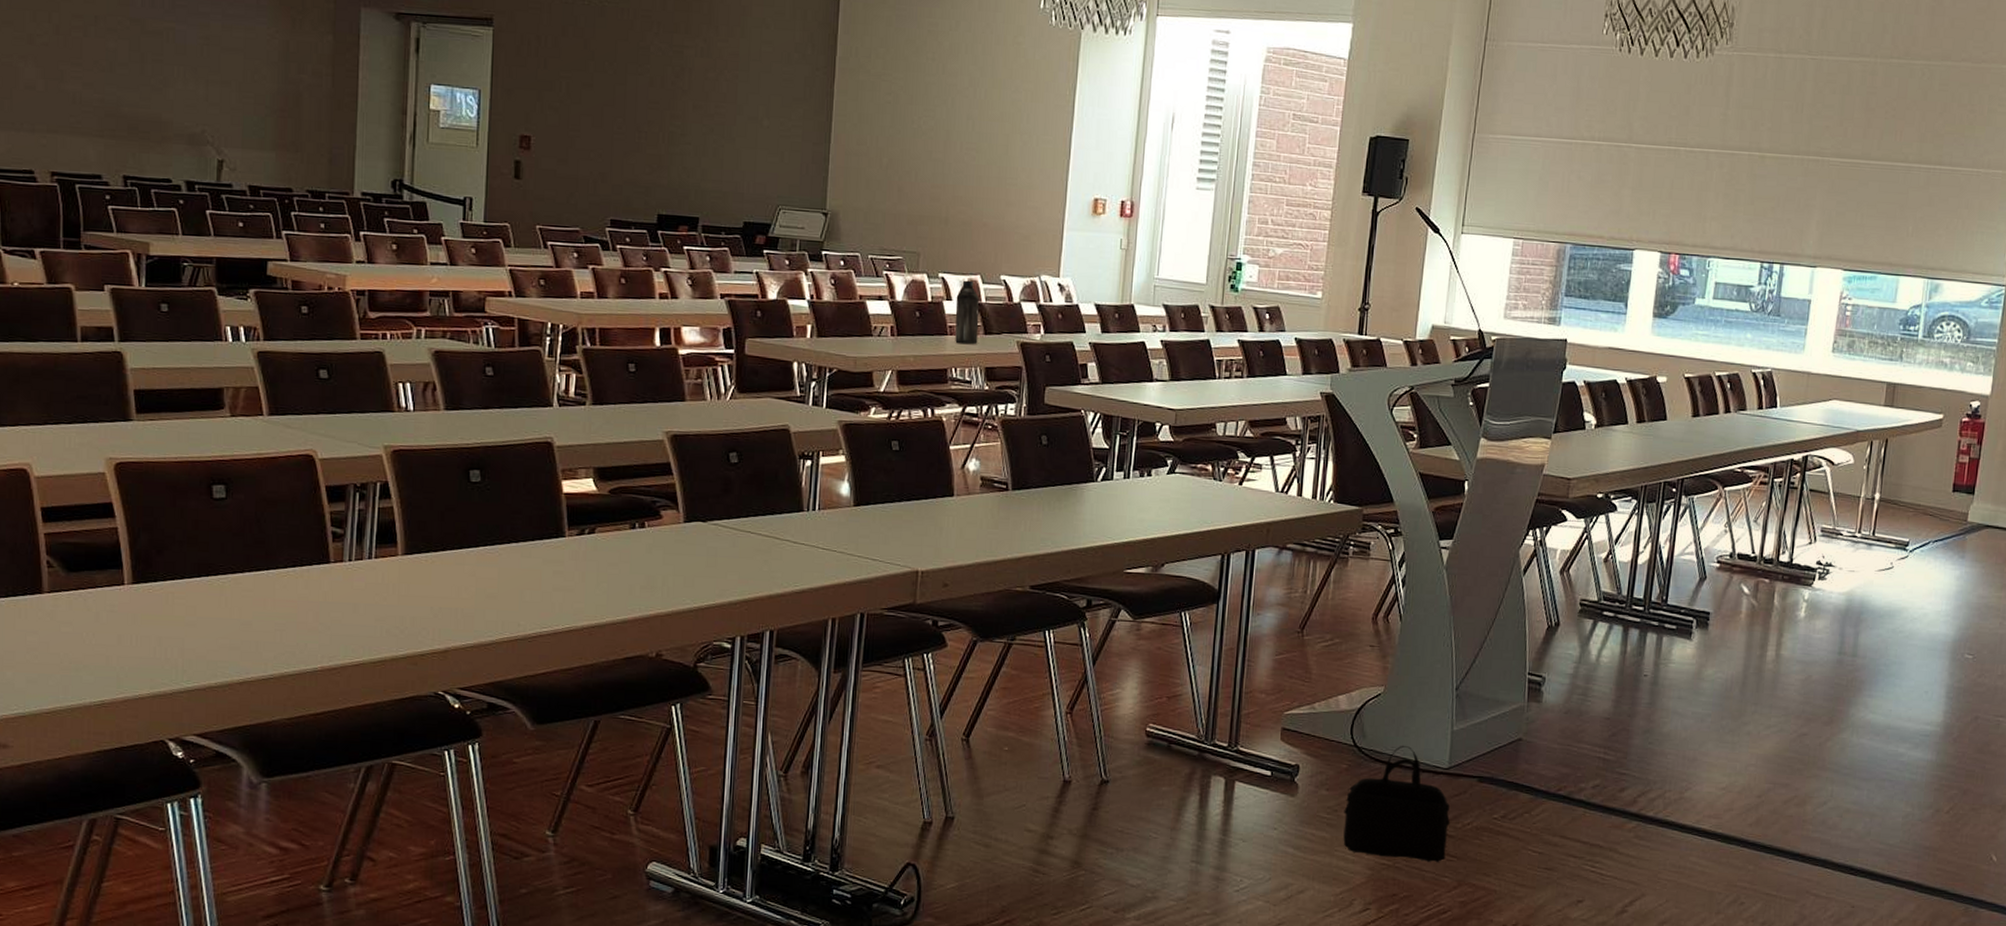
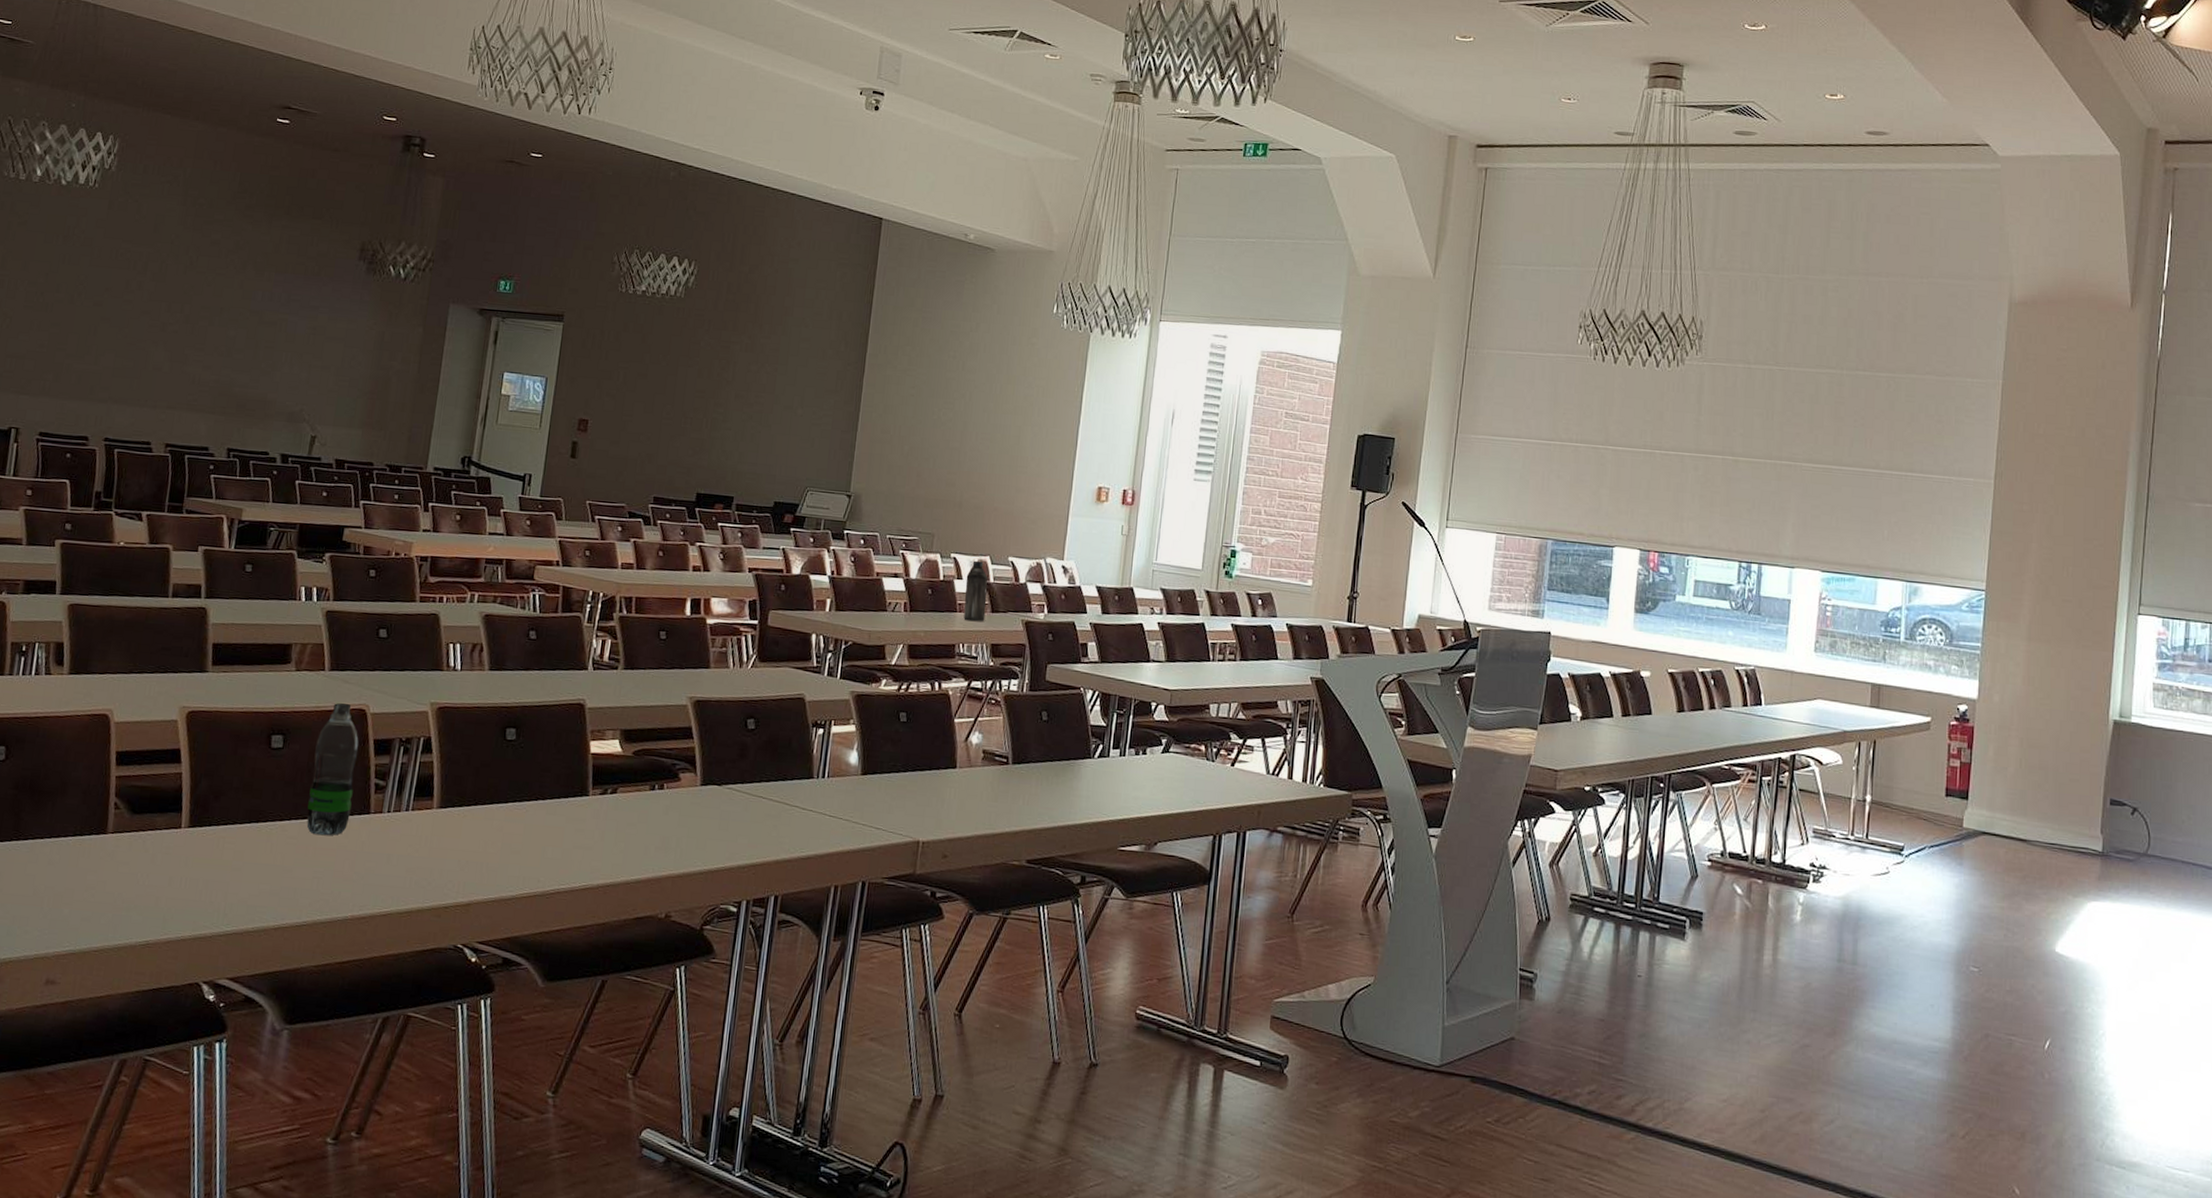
bottle: none [261,448,310,587] -> present [306,702,359,836]
handbag: present [1343,745,1451,862] -> none [1333,1039,1443,1167]

